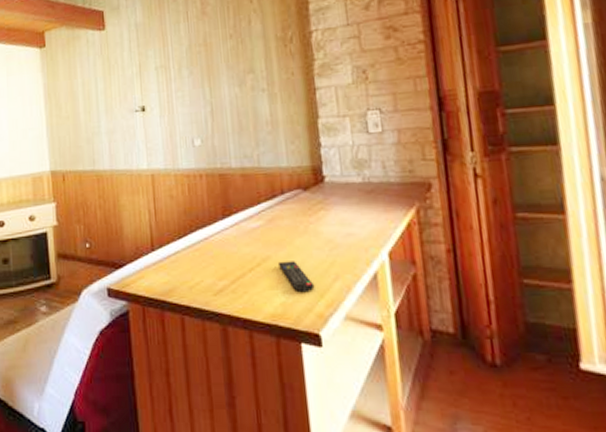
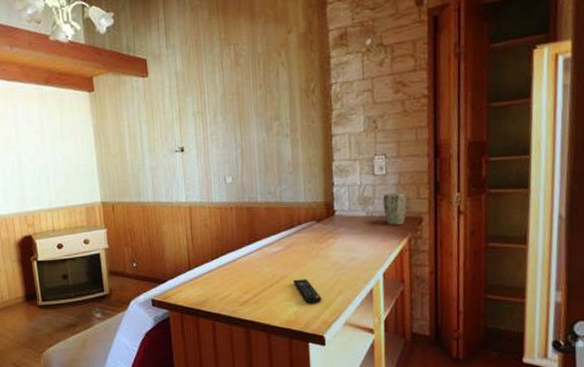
plant pot: none [381,153,412,193] -> present [384,193,407,225]

